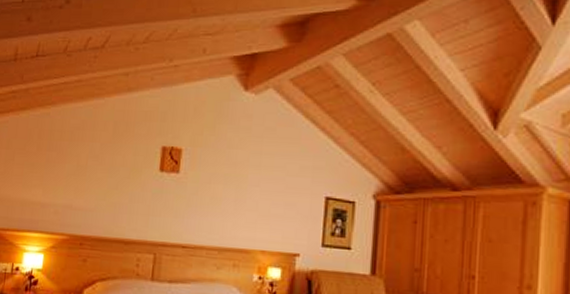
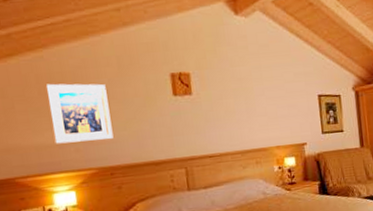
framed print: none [39,140,97,206] -> present [45,83,114,144]

